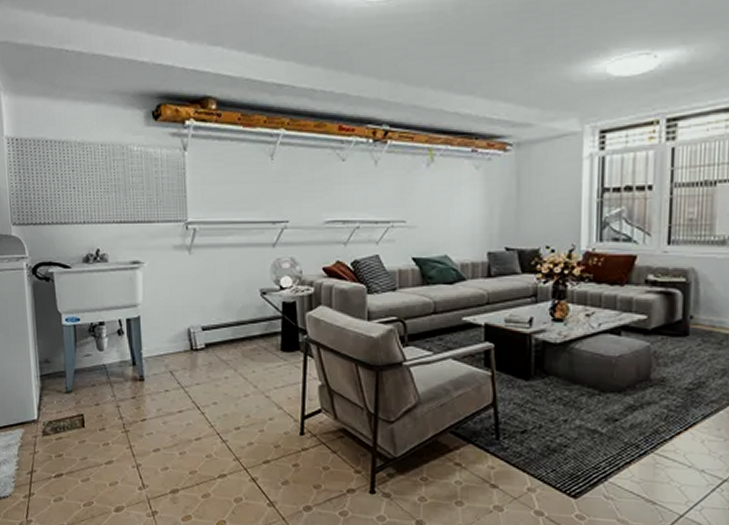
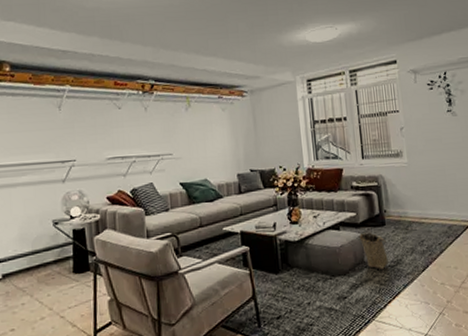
basket: none [647,341,689,393] -> present [359,231,391,270]

